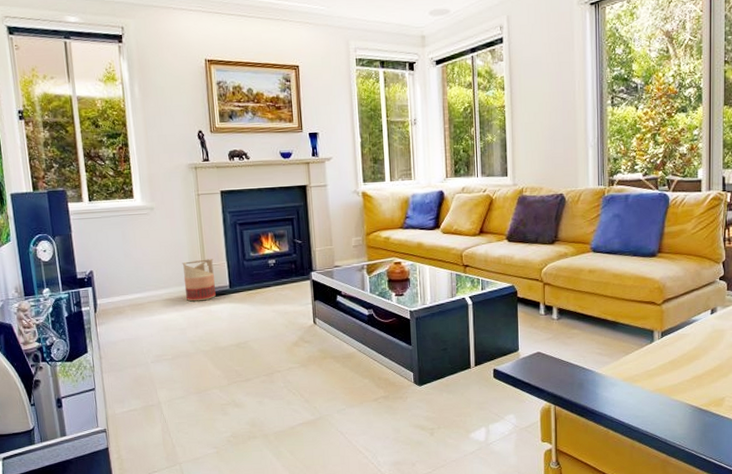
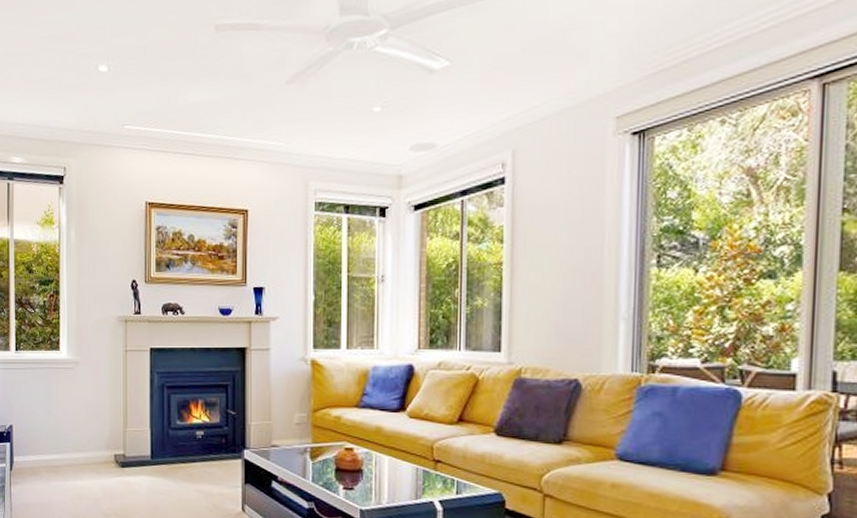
basket: present [182,259,216,302] -> none [103,423,136,470]

